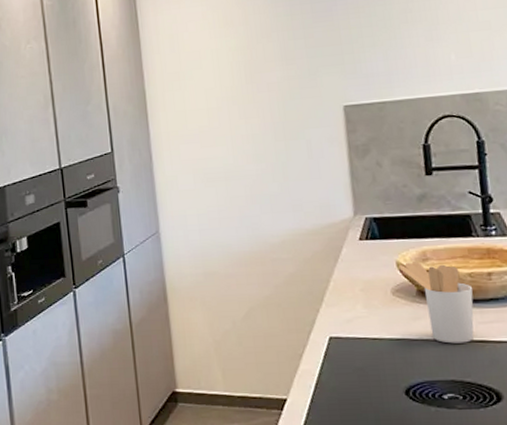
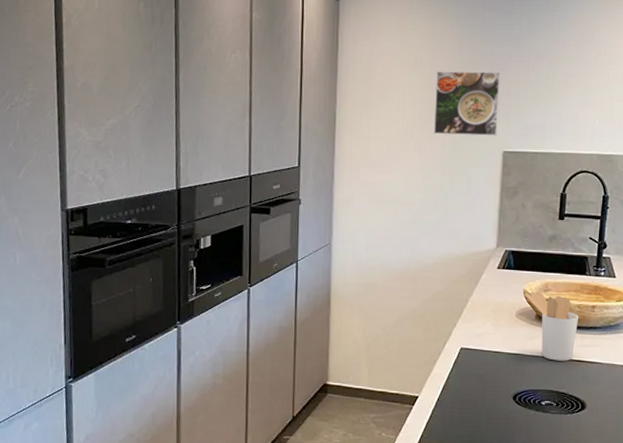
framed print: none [251,18,333,98] -> present [433,71,501,136]

